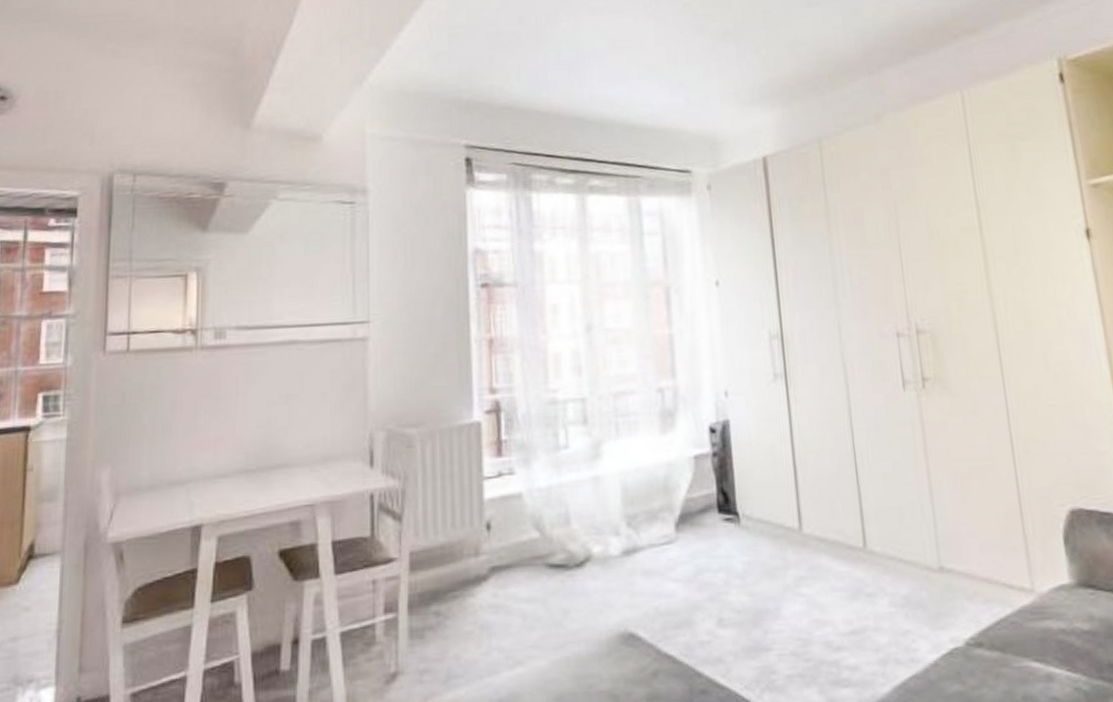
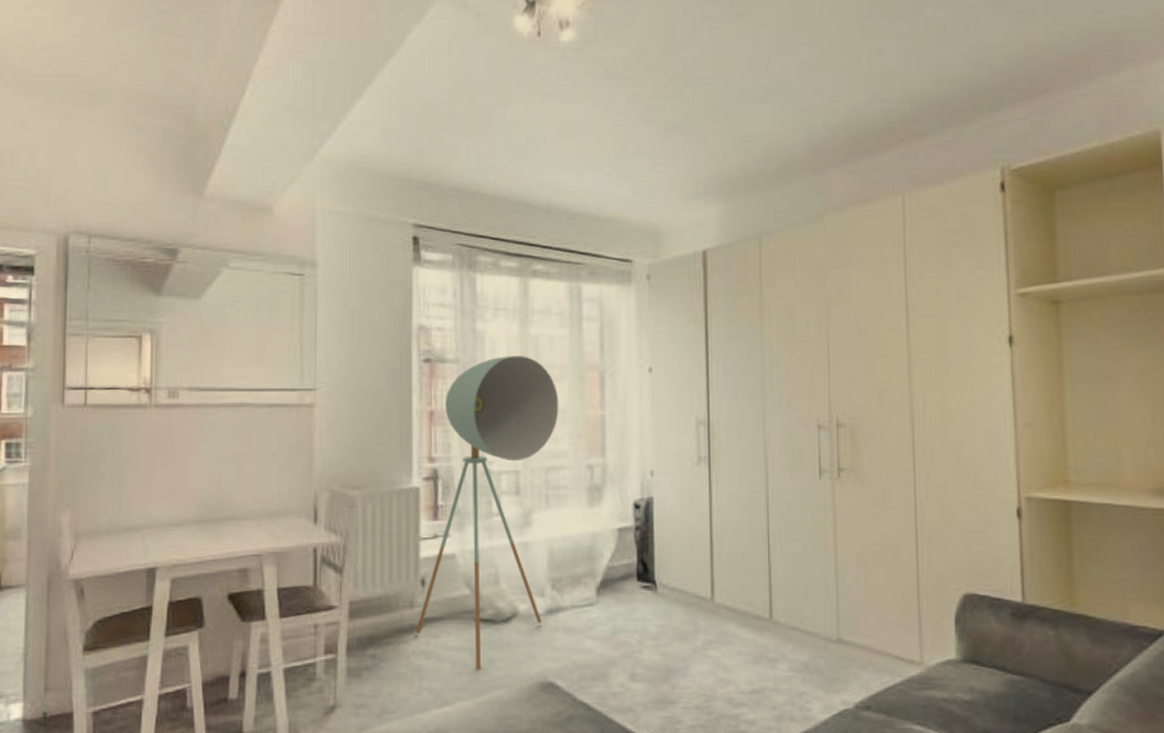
floor lamp: none [483,275,625,623] -> present [416,356,559,670]

